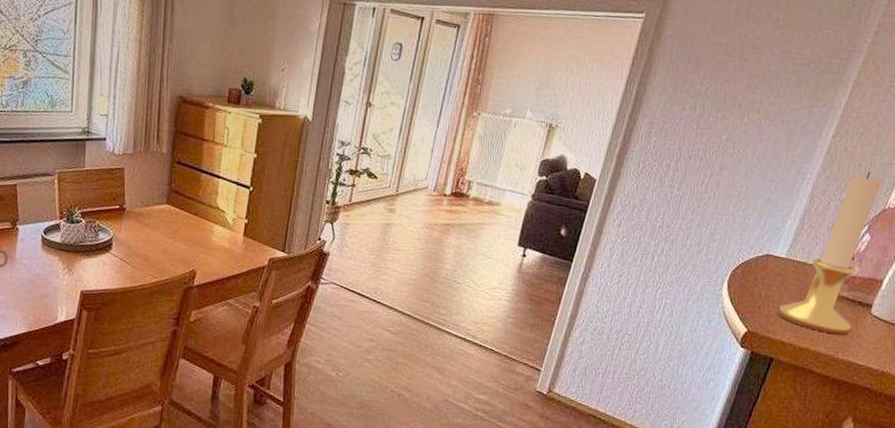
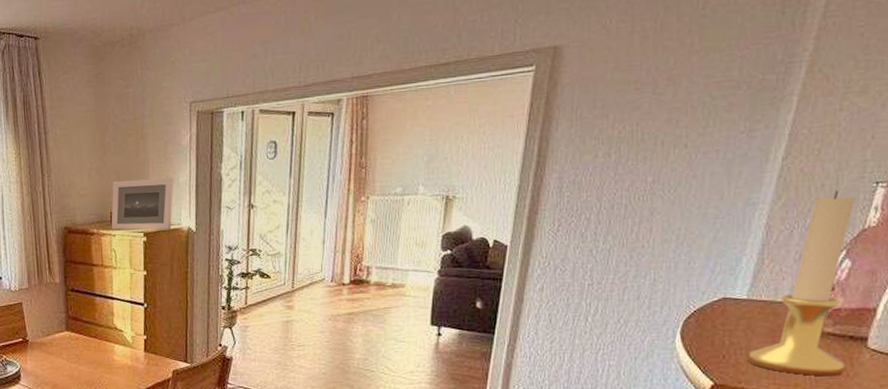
picture frame: none [227,57,297,116] -> present [111,178,174,231]

